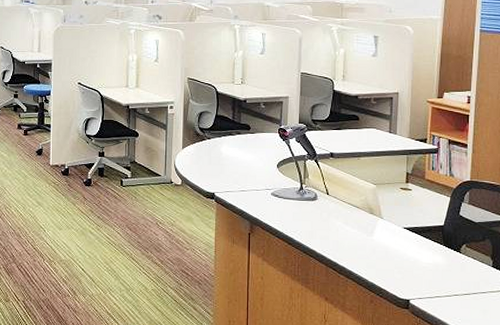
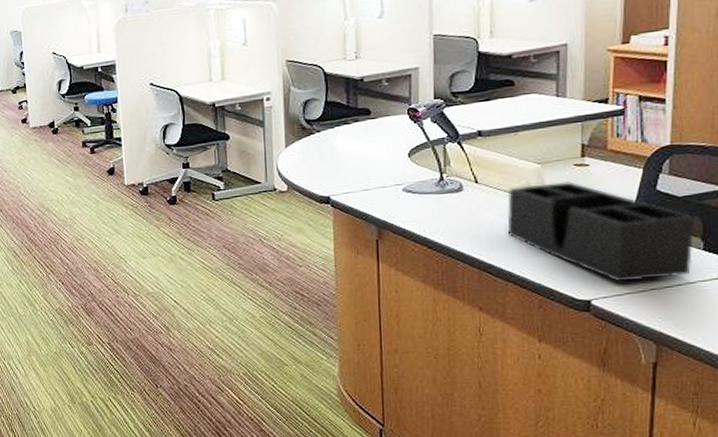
desk organizer: none [349,200,487,287] -> present [507,181,695,282]

